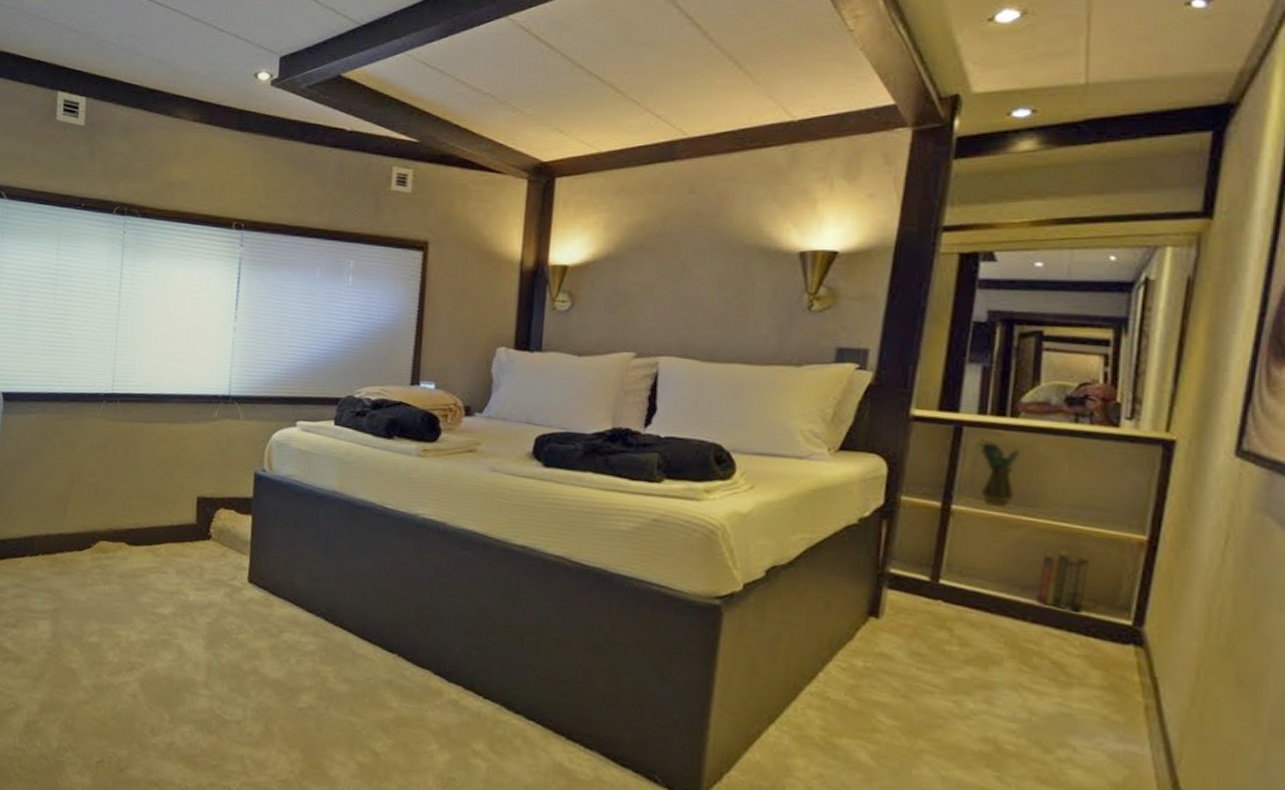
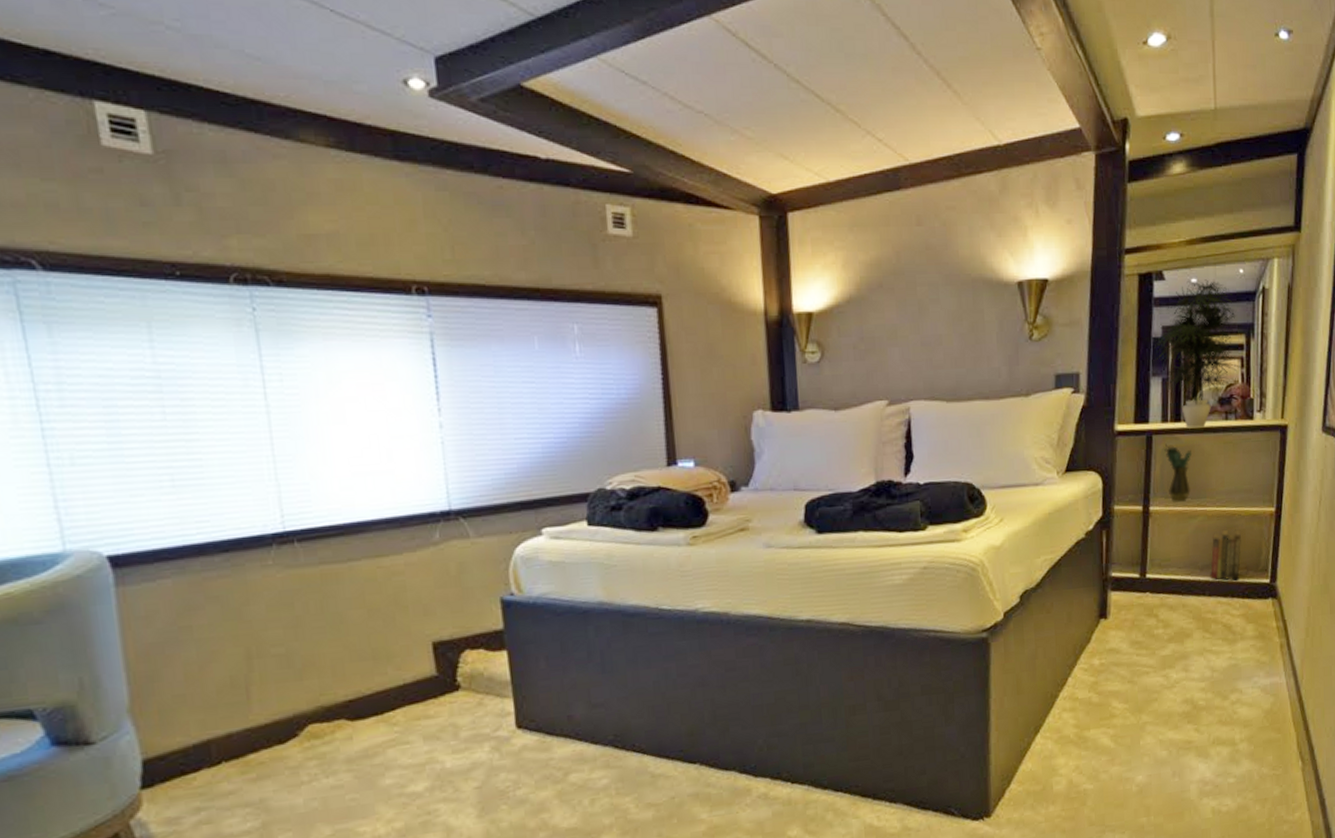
plant: none [974,264,1108,427] -> present [1154,279,1242,429]

